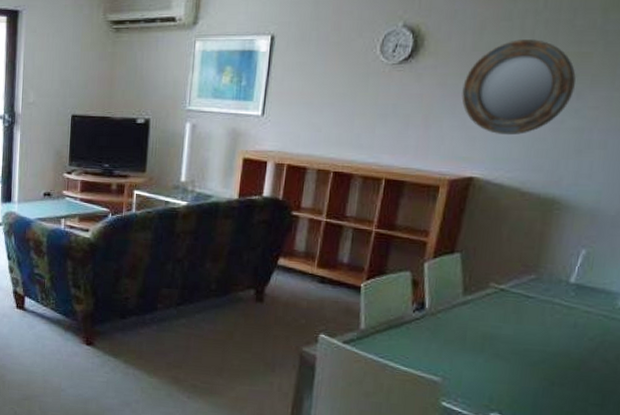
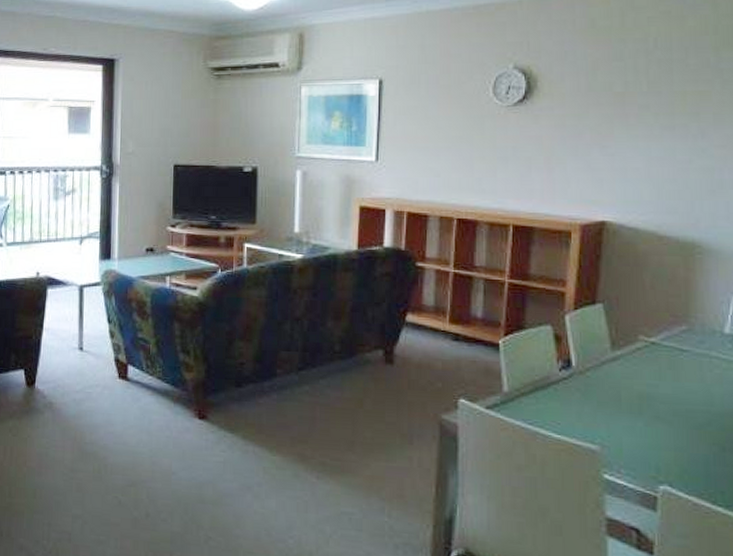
home mirror: present [461,39,576,136] -> none [582,79,698,177]

